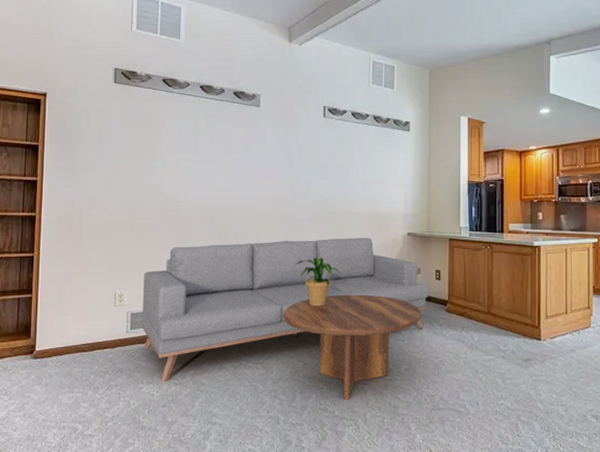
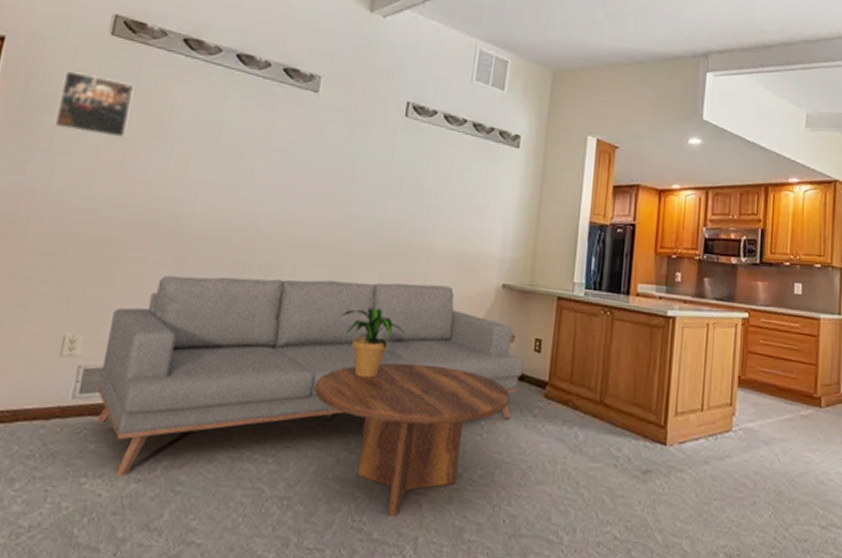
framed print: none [86,111,135,155] -> present [53,70,135,139]

